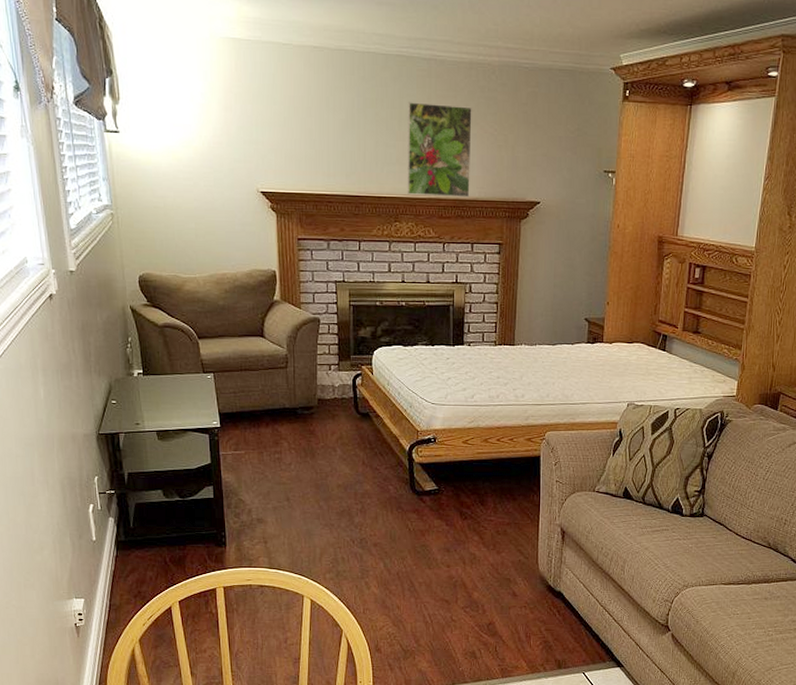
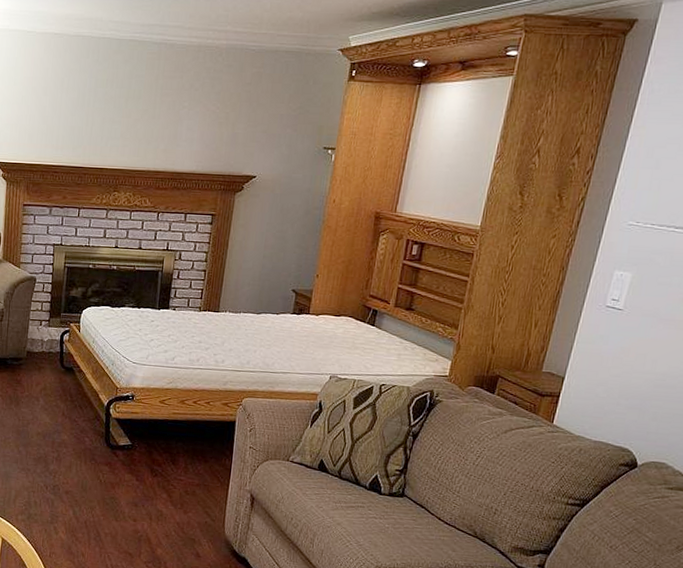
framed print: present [407,102,472,197] -> none [128,82,197,171]

